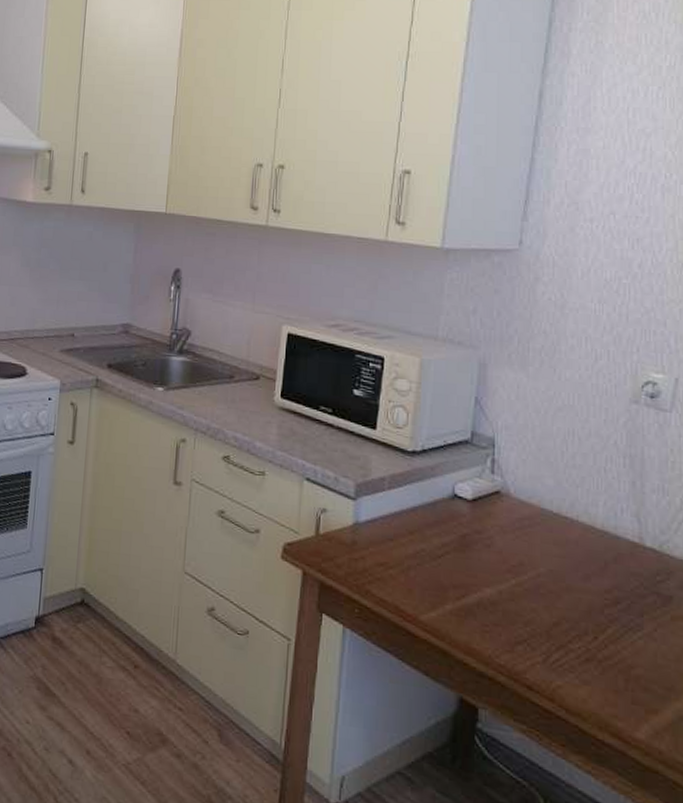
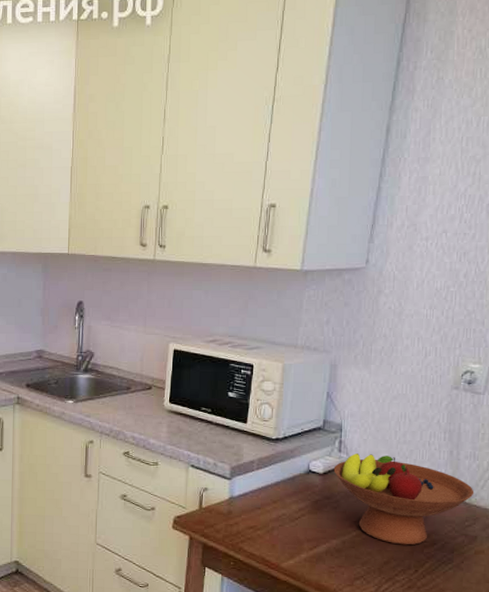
fruit bowl: none [485,476,666,603] -> present [333,453,474,546]

